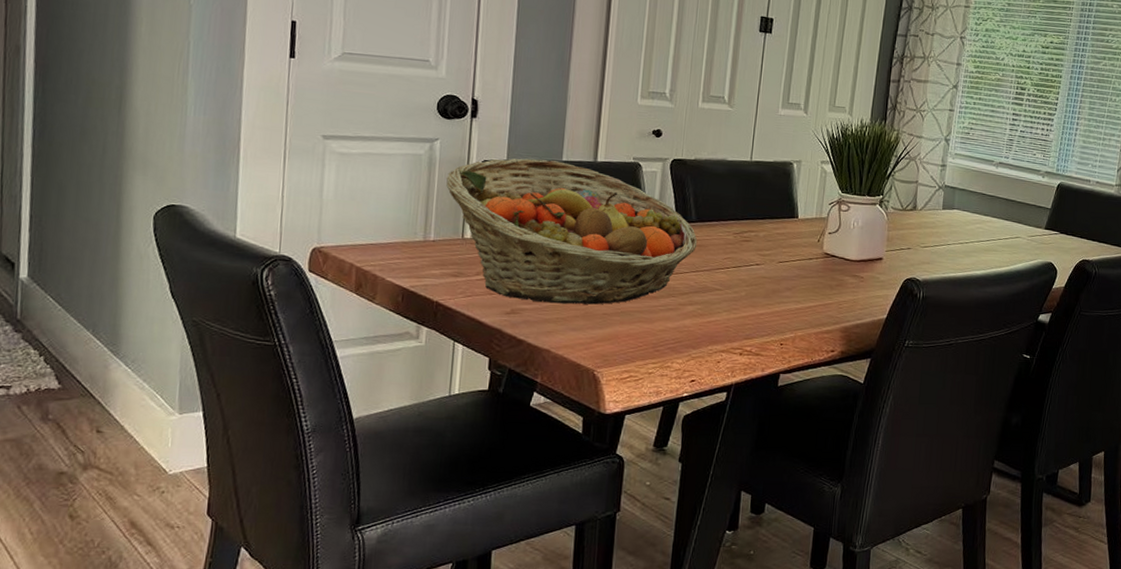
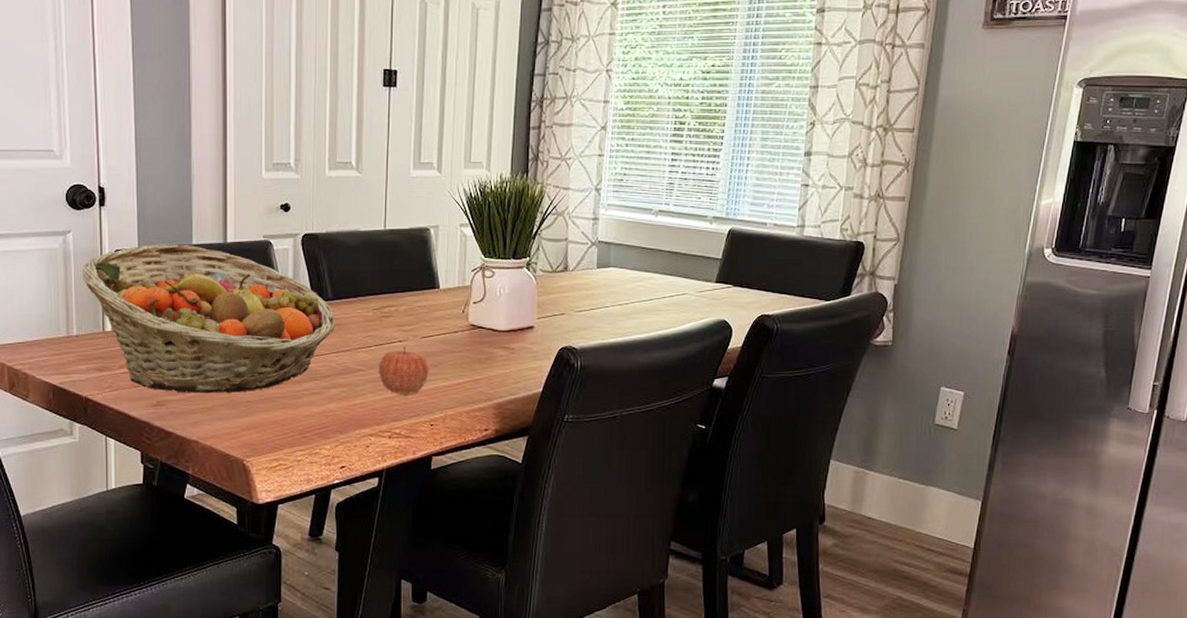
apple: none [735,270,783,315] -> present [379,347,429,394]

